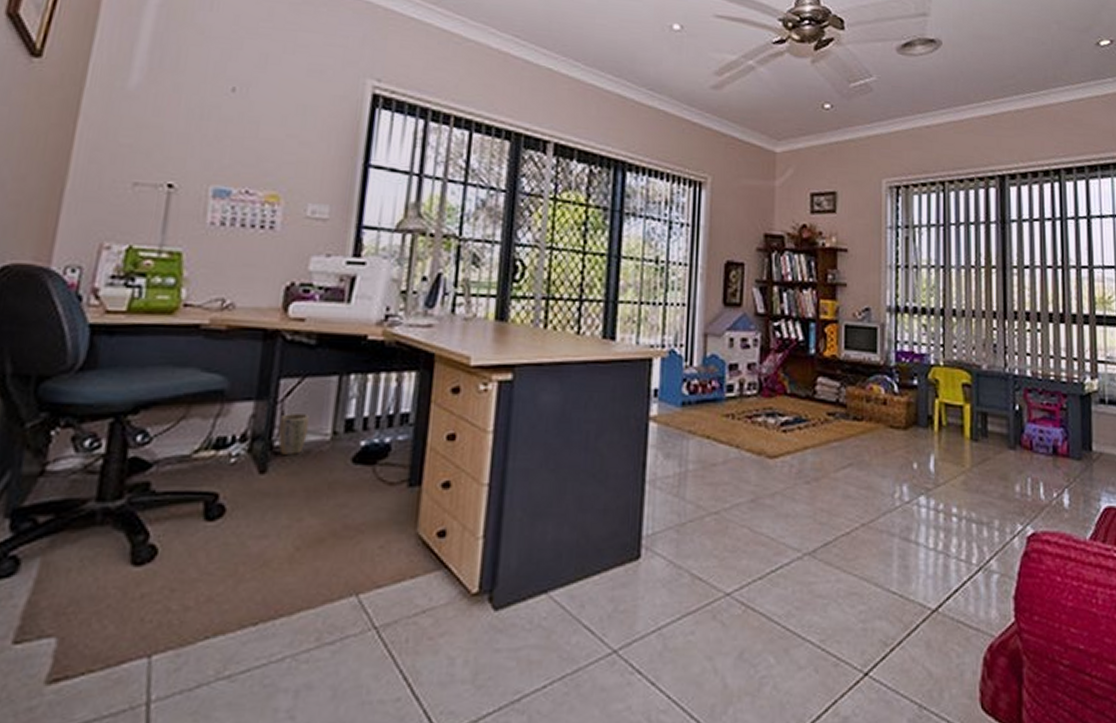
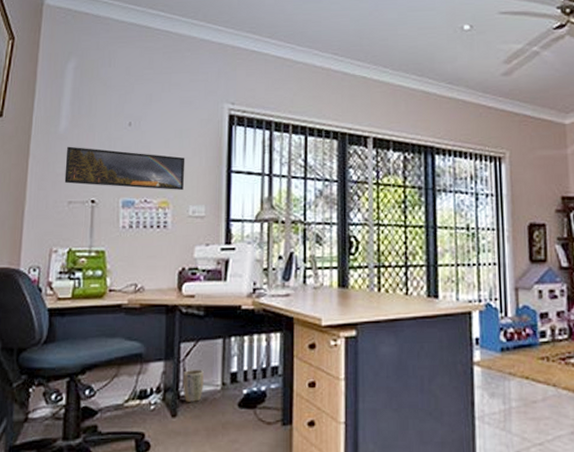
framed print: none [129,109,308,184] -> present [64,146,185,191]

